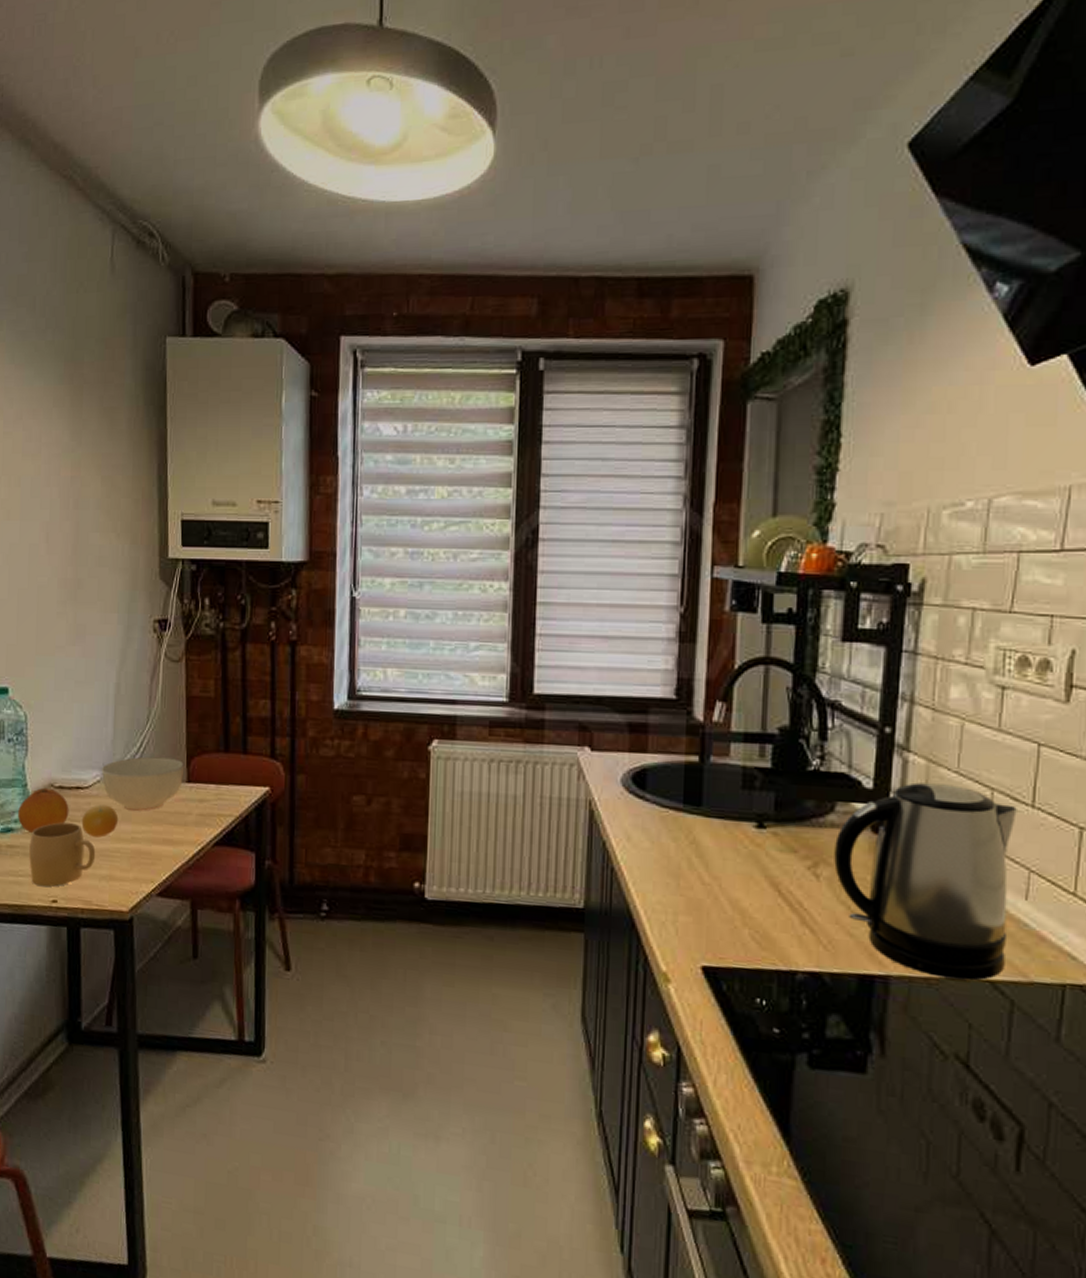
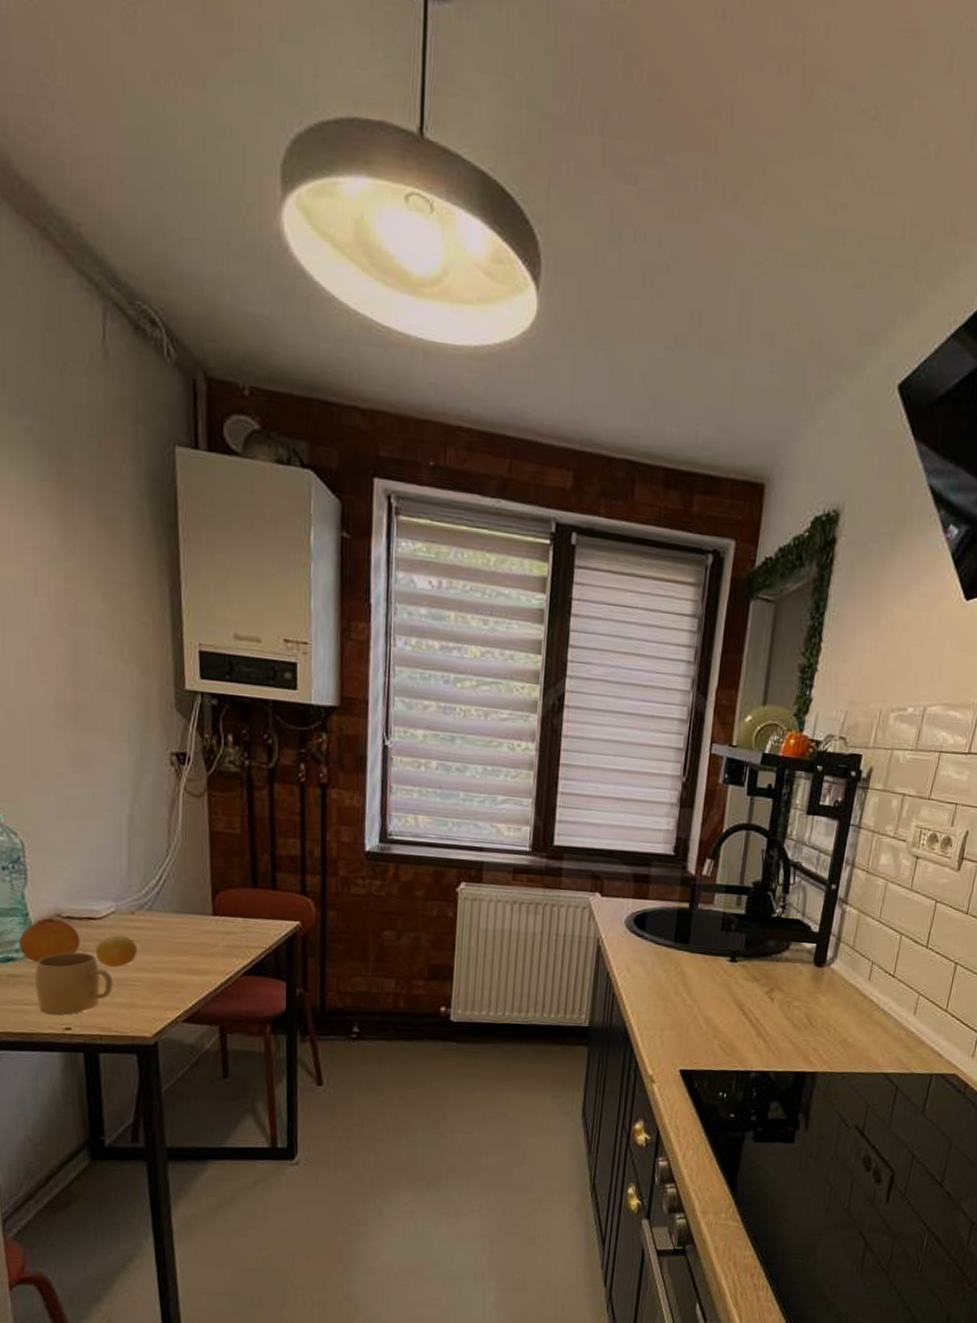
bowl: present [101,756,185,811] -> none [115,889,210,942]
kettle: present [834,782,1017,981] -> none [785,928,916,1074]

